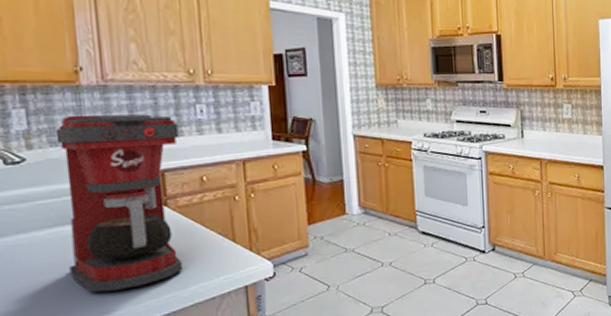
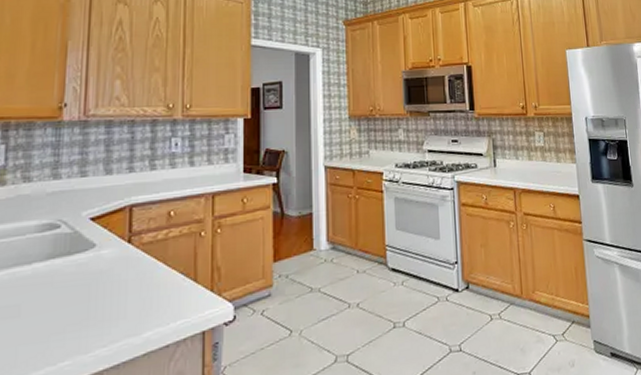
coffee maker: present [55,114,184,293] -> none [20,148,152,341]

